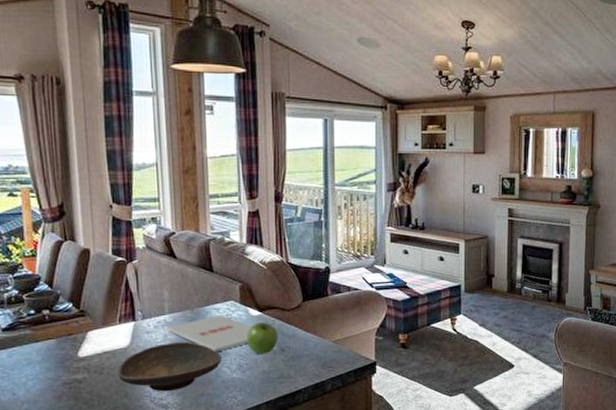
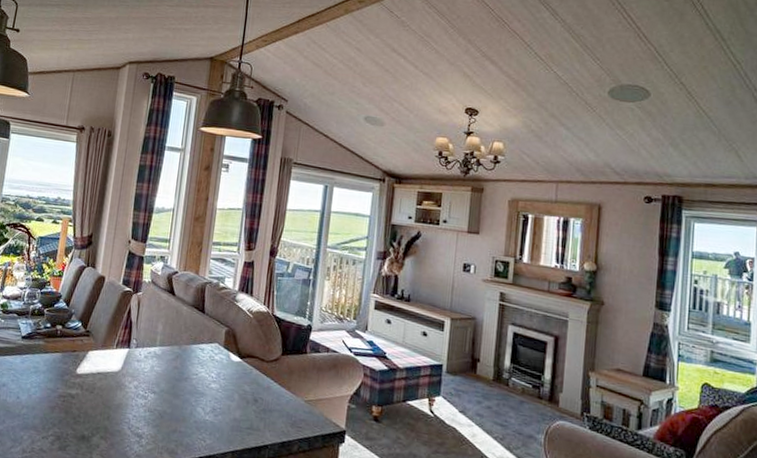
decorative bowl: present [118,342,222,392] -> none [105,374,198,422]
magazine: present [166,315,253,353] -> none [154,355,232,392]
fruit: present [246,322,279,355] -> none [223,369,254,402]

